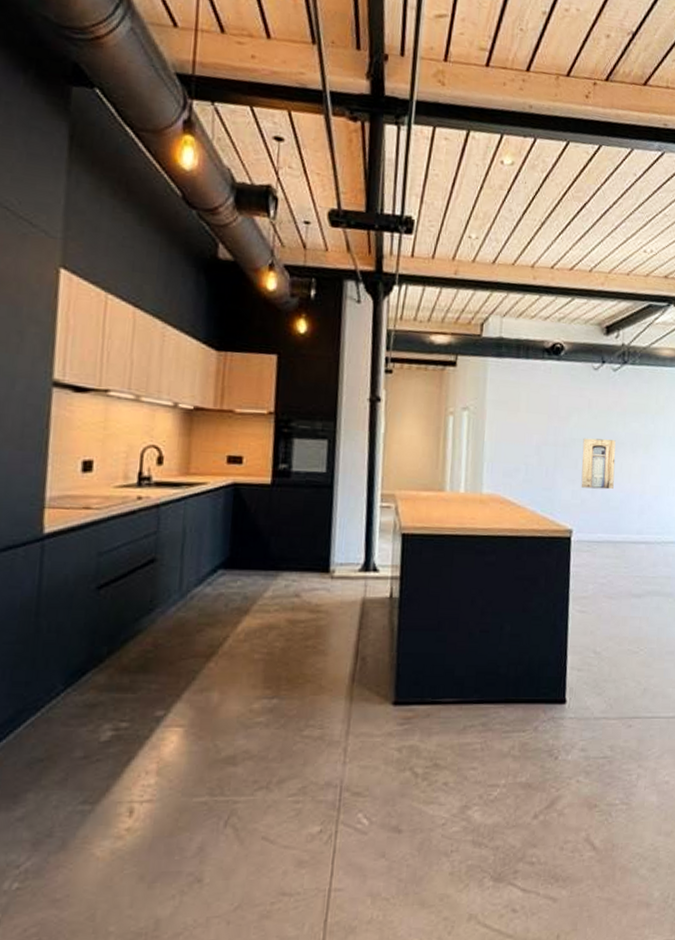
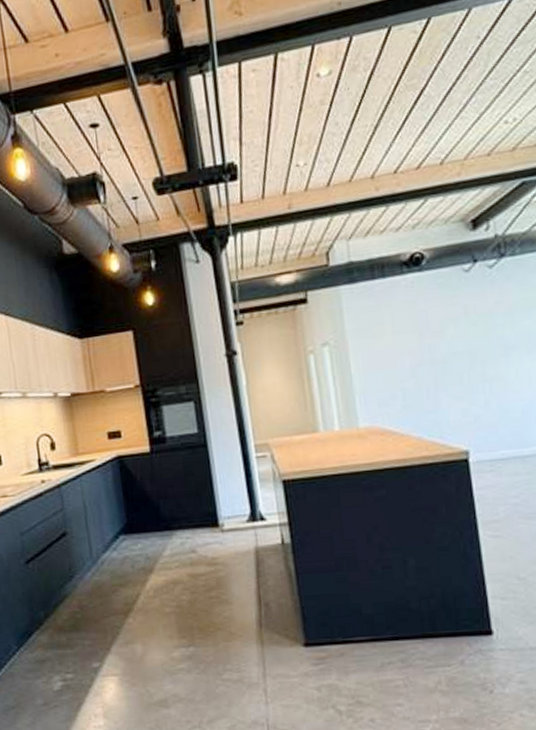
wall art: present [581,438,616,490] -> none [465,345,511,404]

